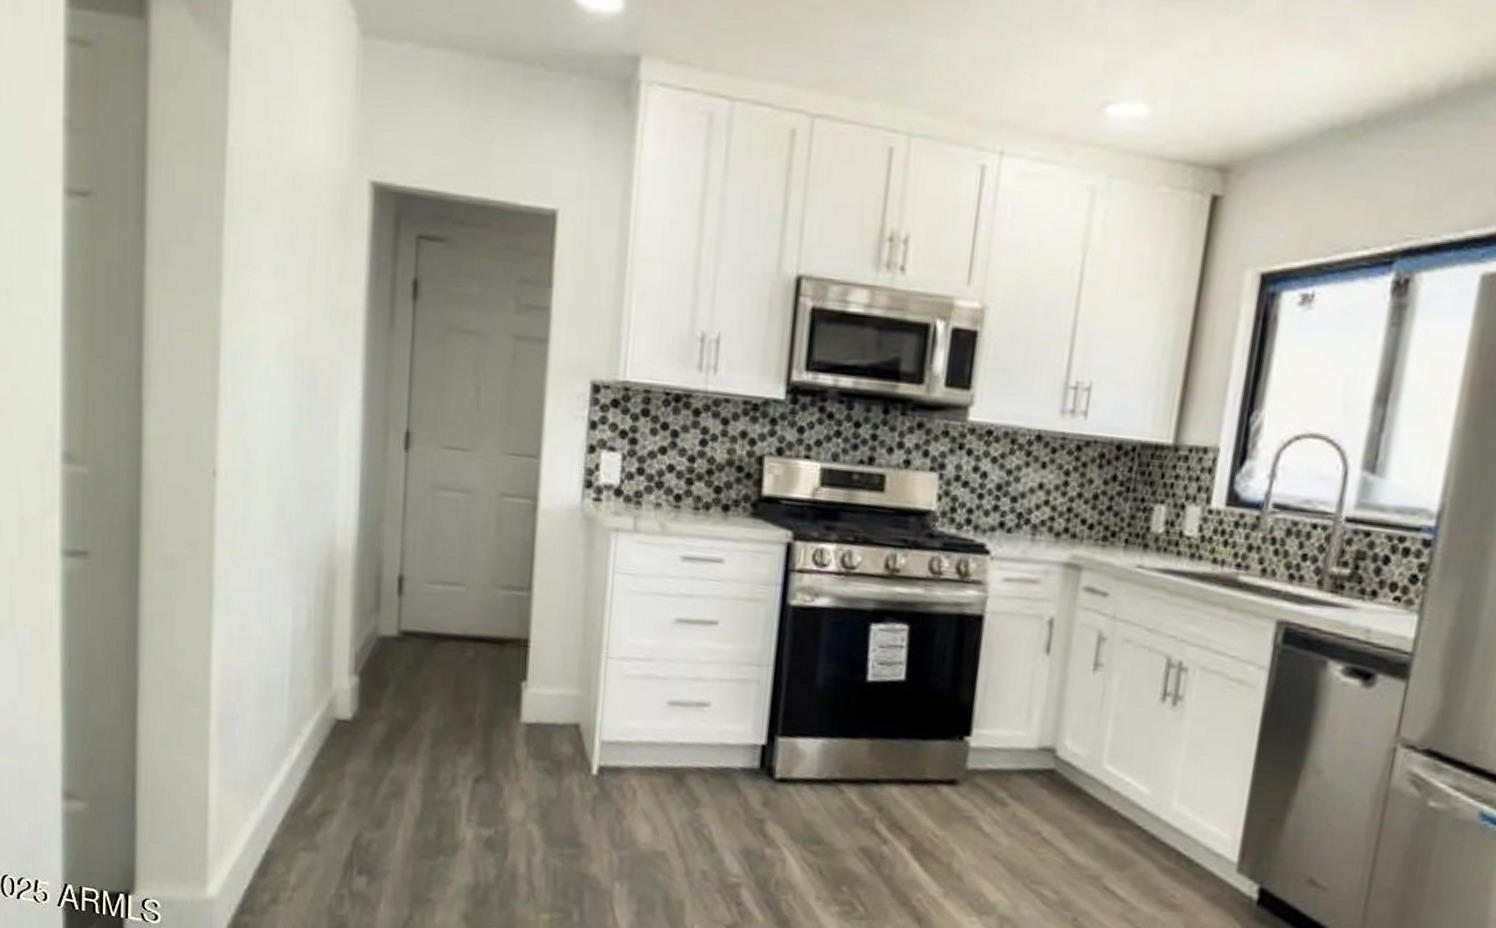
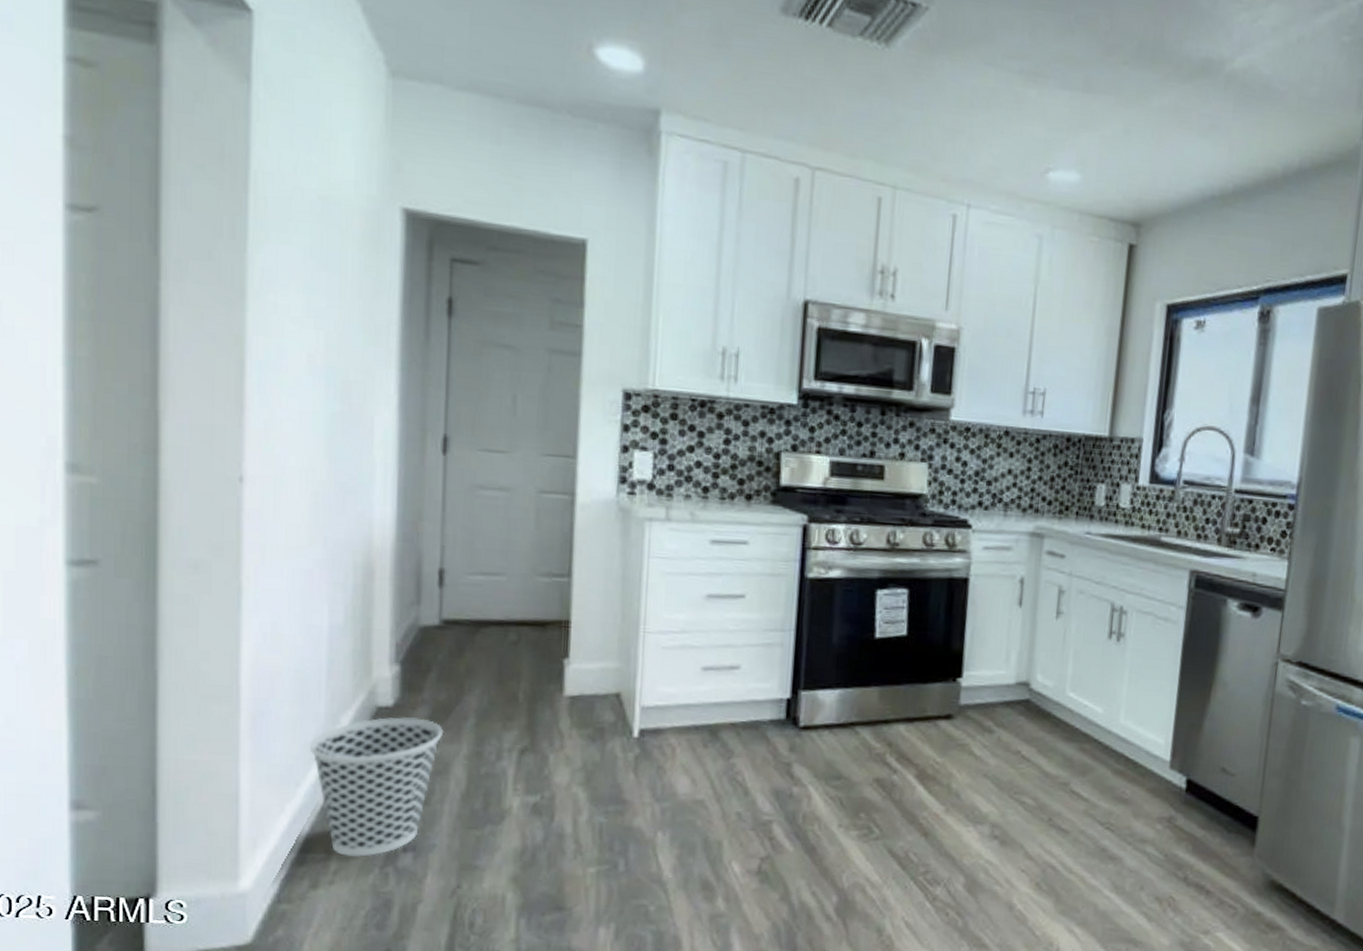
wastebasket: none [273,731,400,876] -> present [310,717,444,857]

